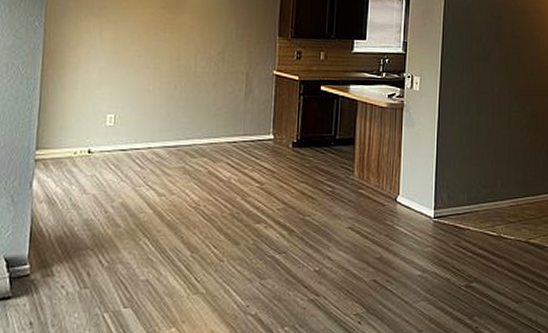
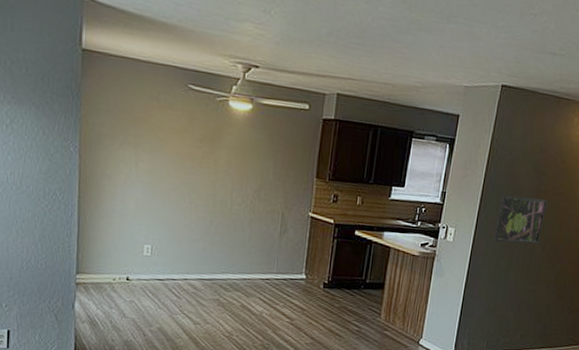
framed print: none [460,41,508,88] -> present [494,195,548,244]

